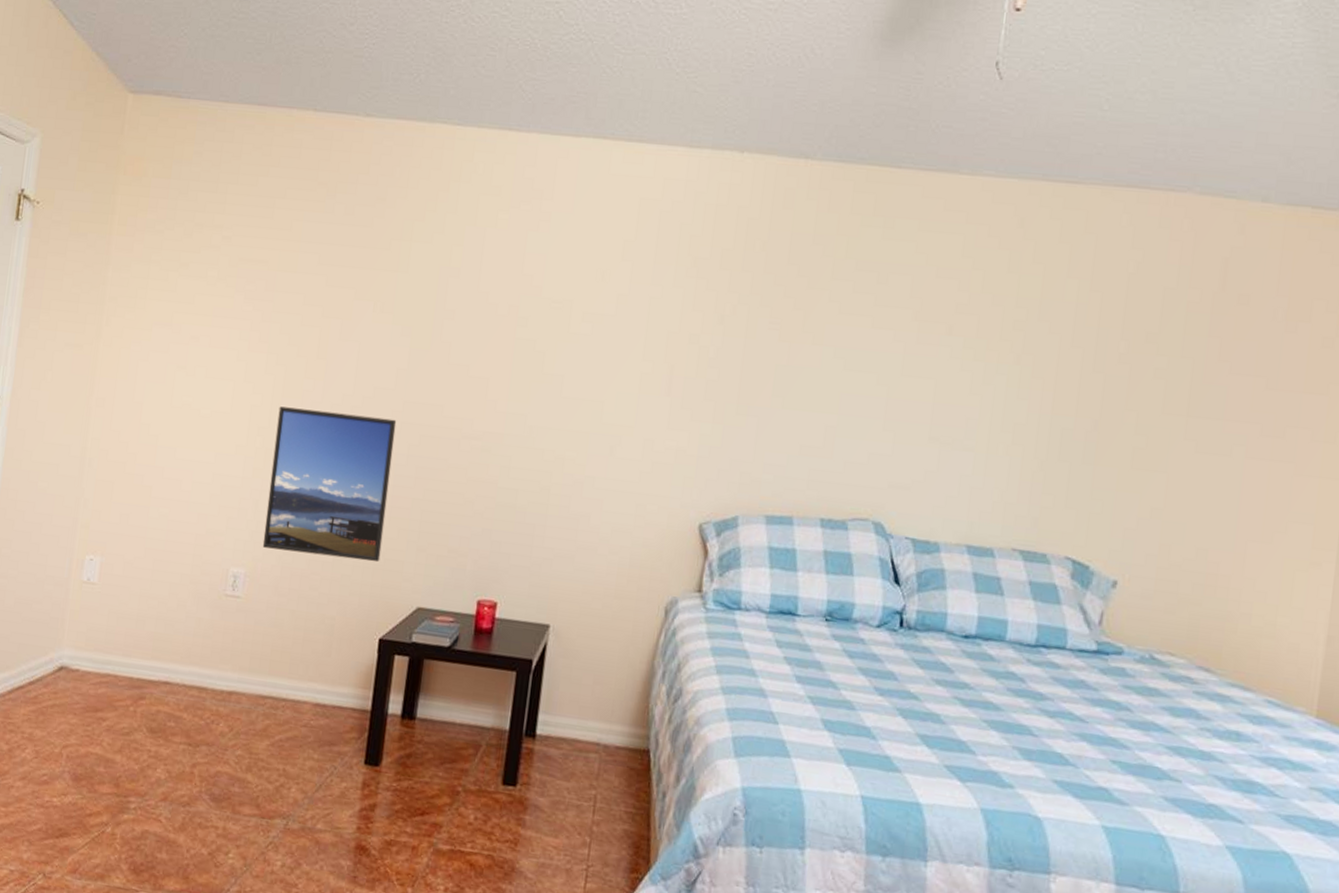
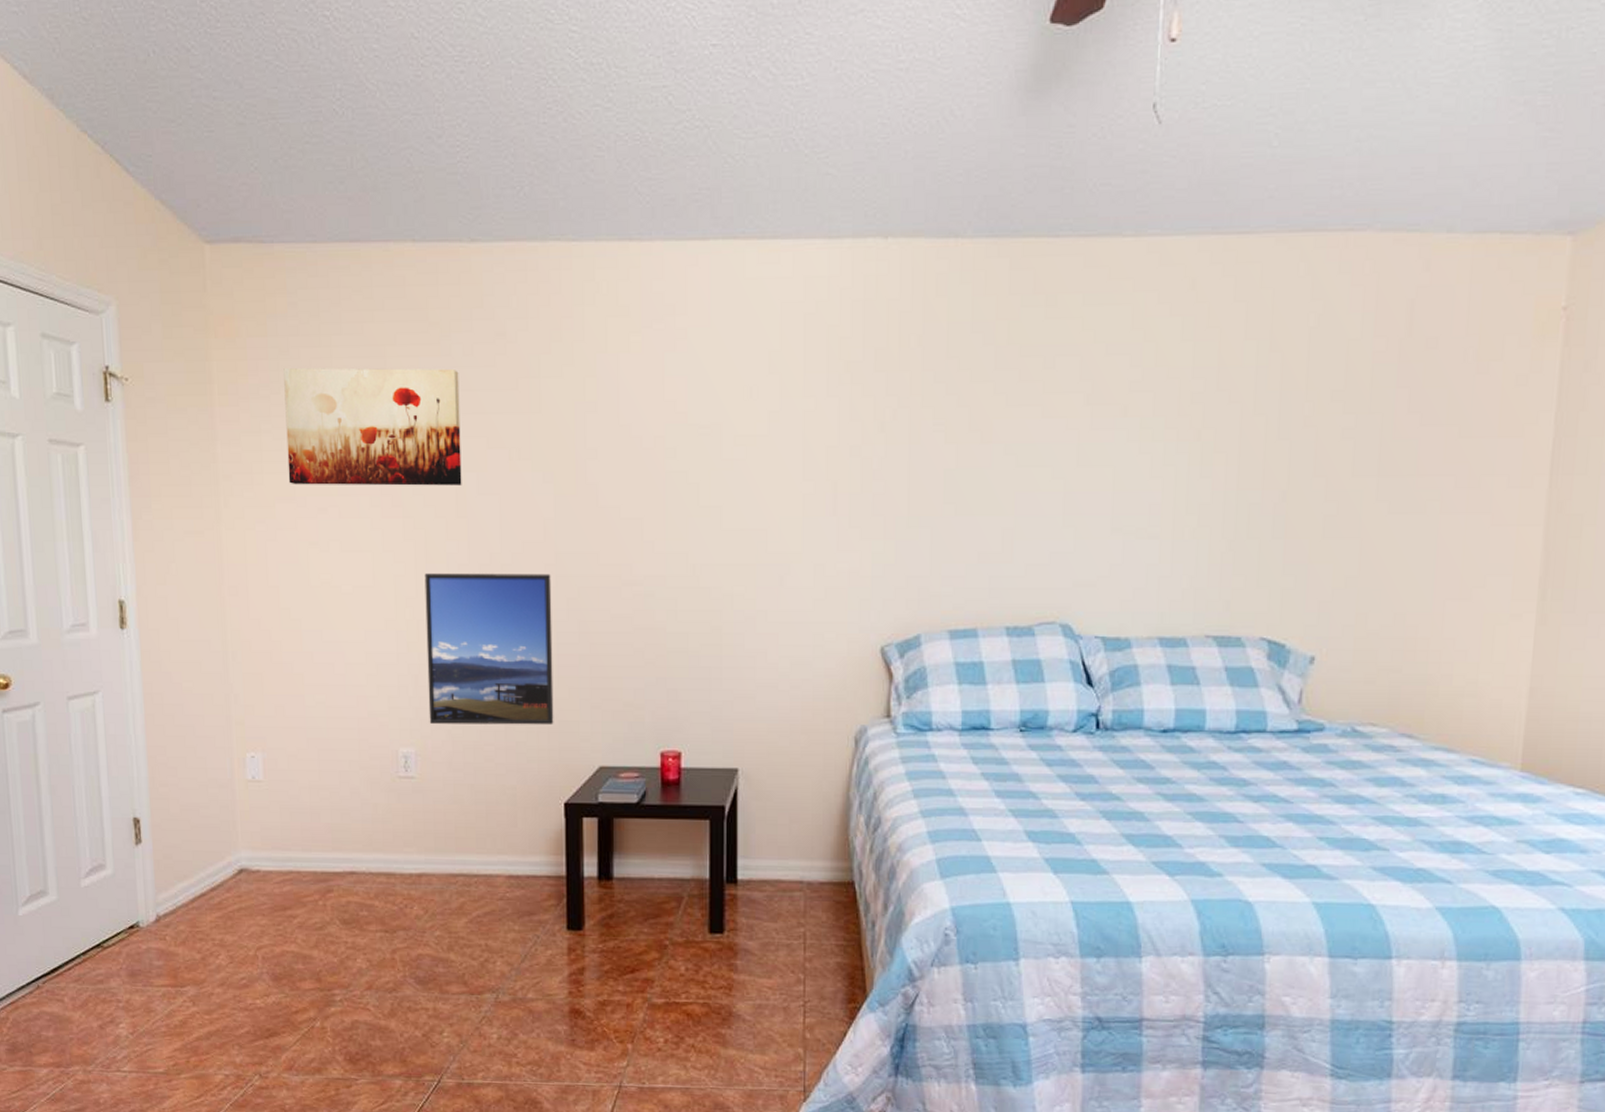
wall art: none [168,208,338,330] -> present [283,368,462,486]

